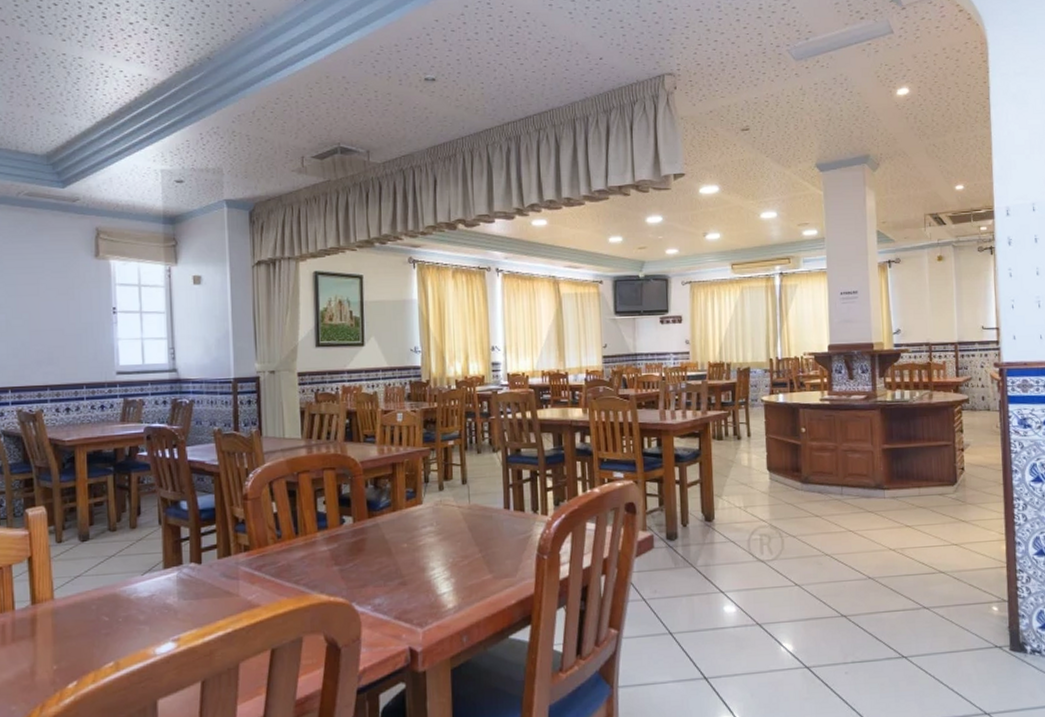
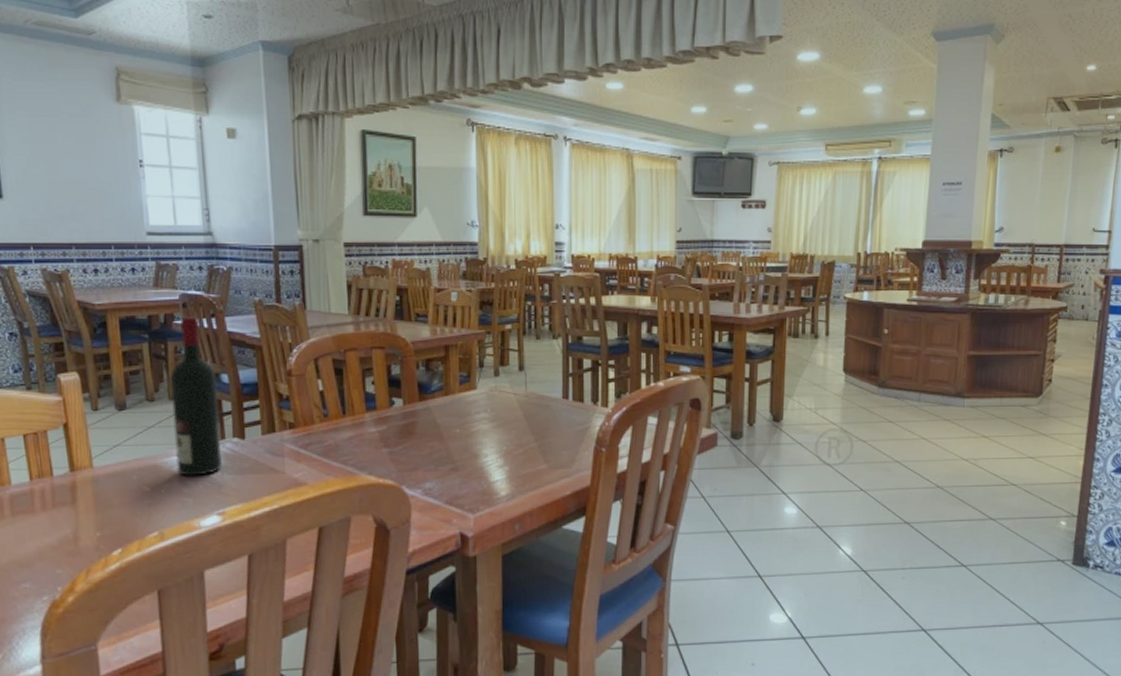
wine bottle: none [132,448,179,604] -> present [170,317,223,476]

